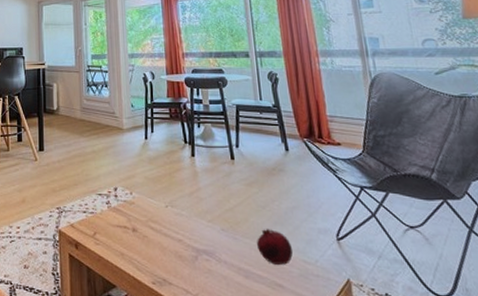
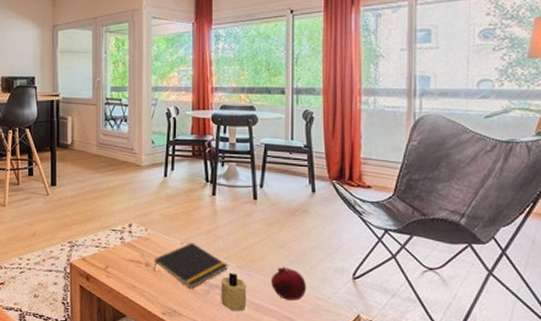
notepad: none [140,205,213,255] -> present [153,243,228,289]
candle: none [208,236,236,279] -> present [221,272,247,312]

